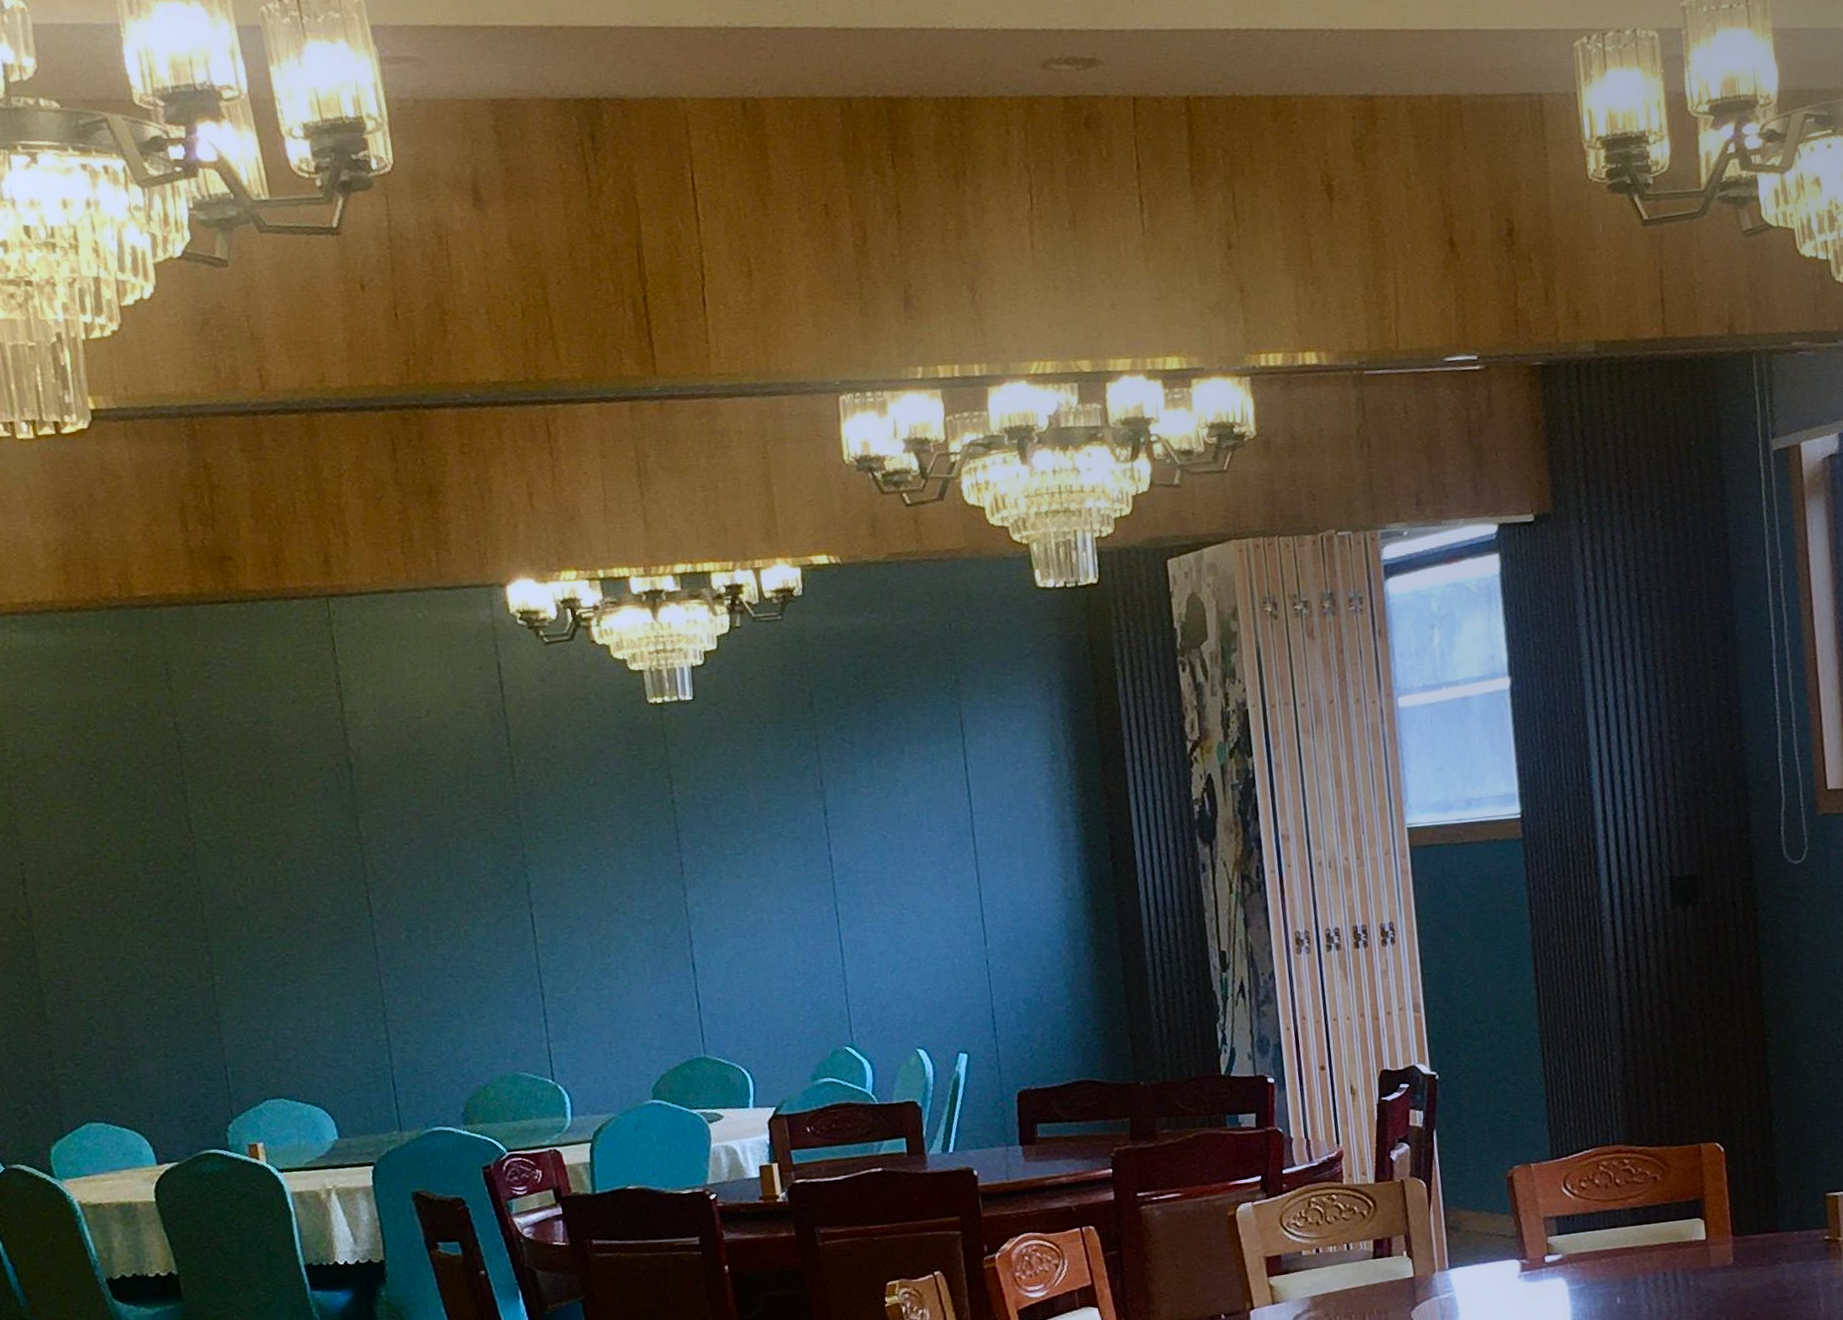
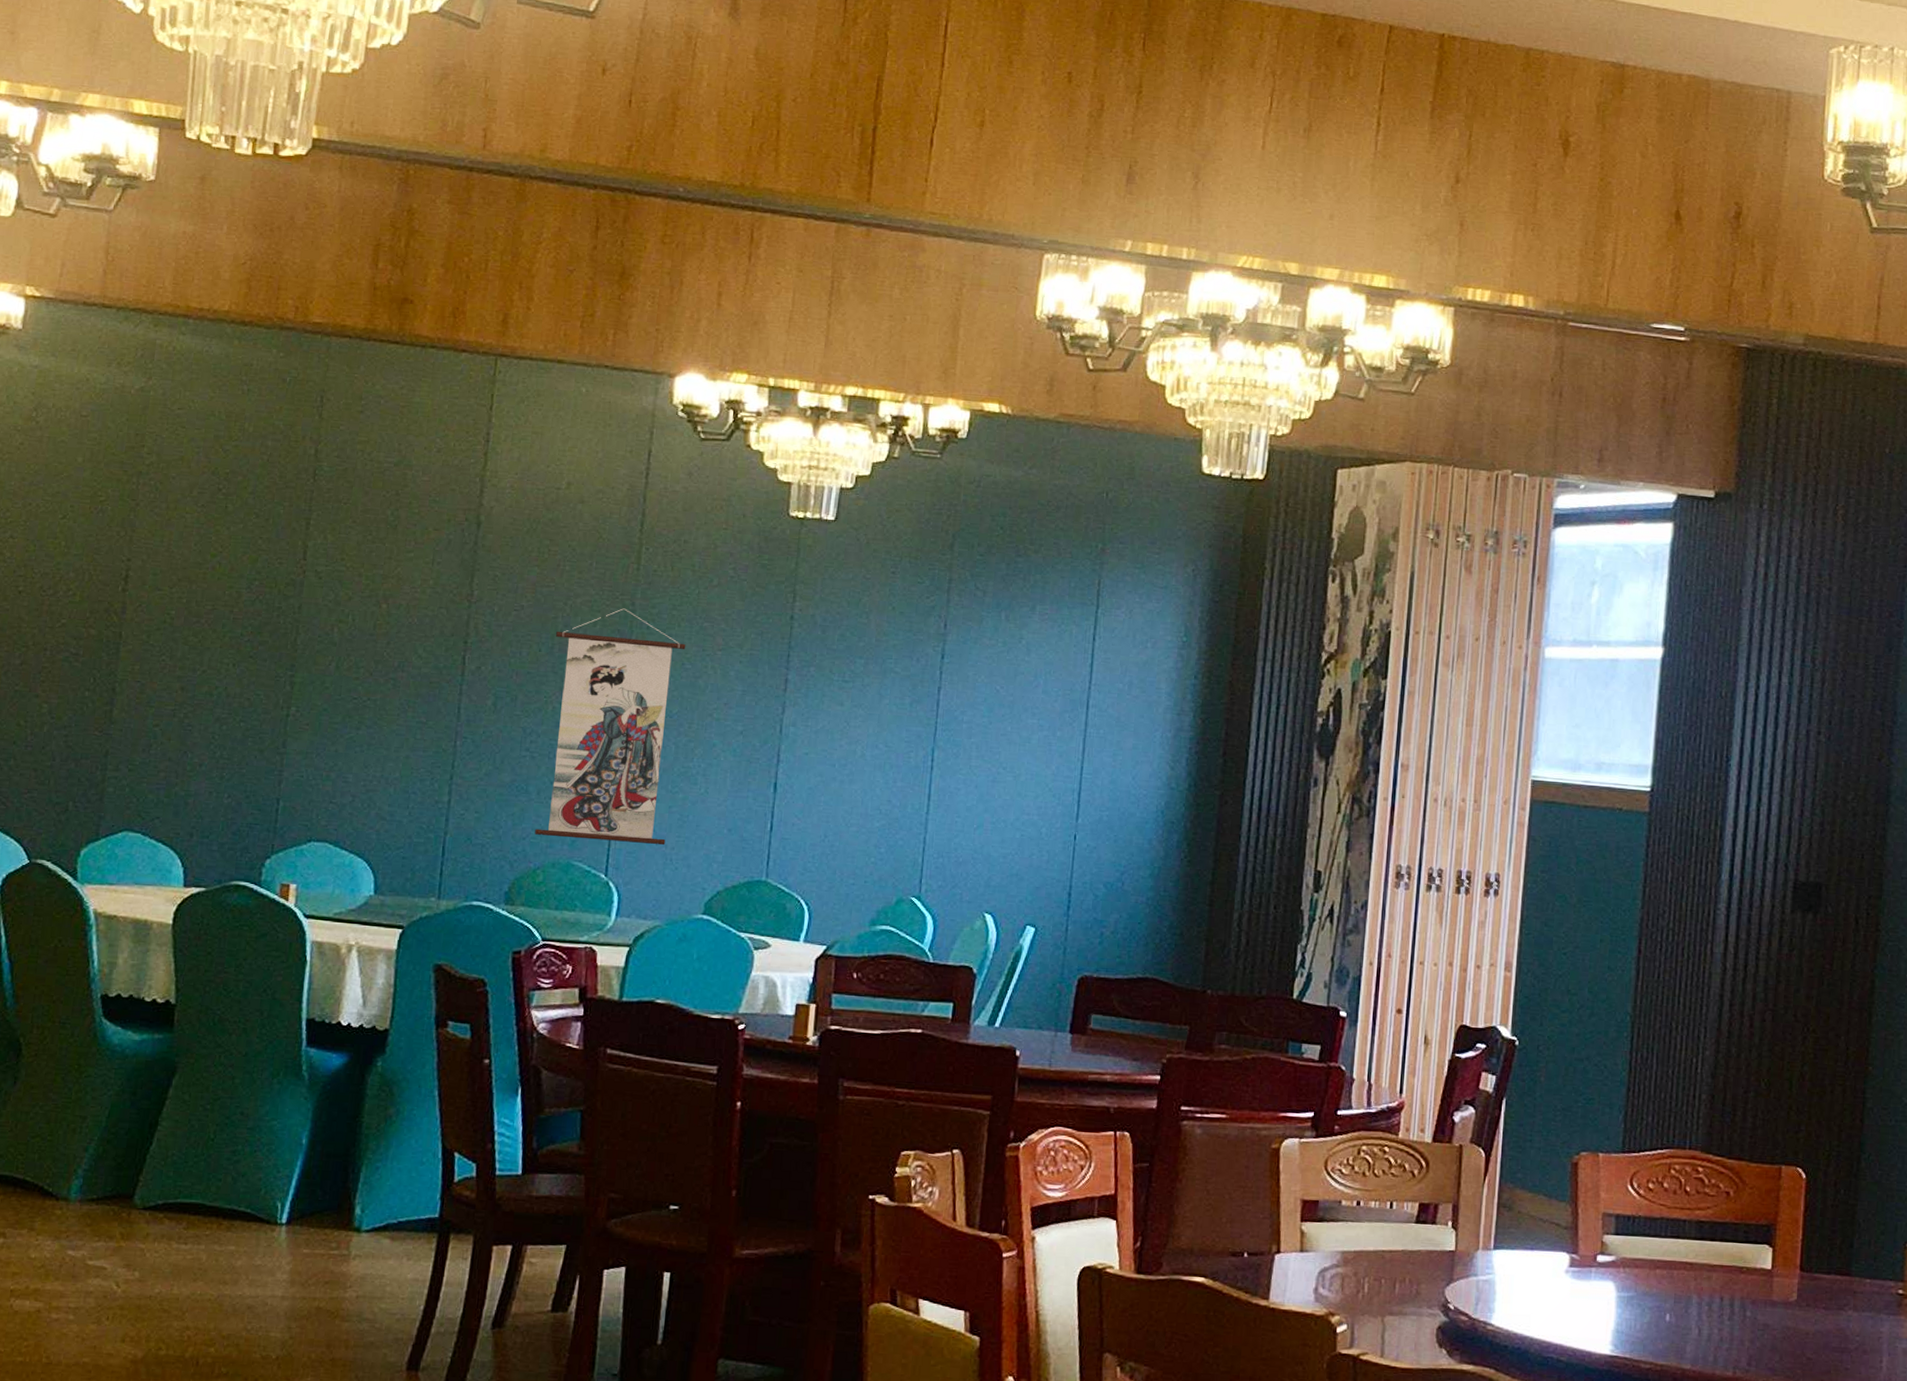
wall scroll: none [451,822,602,1054] -> present [535,608,686,846]

